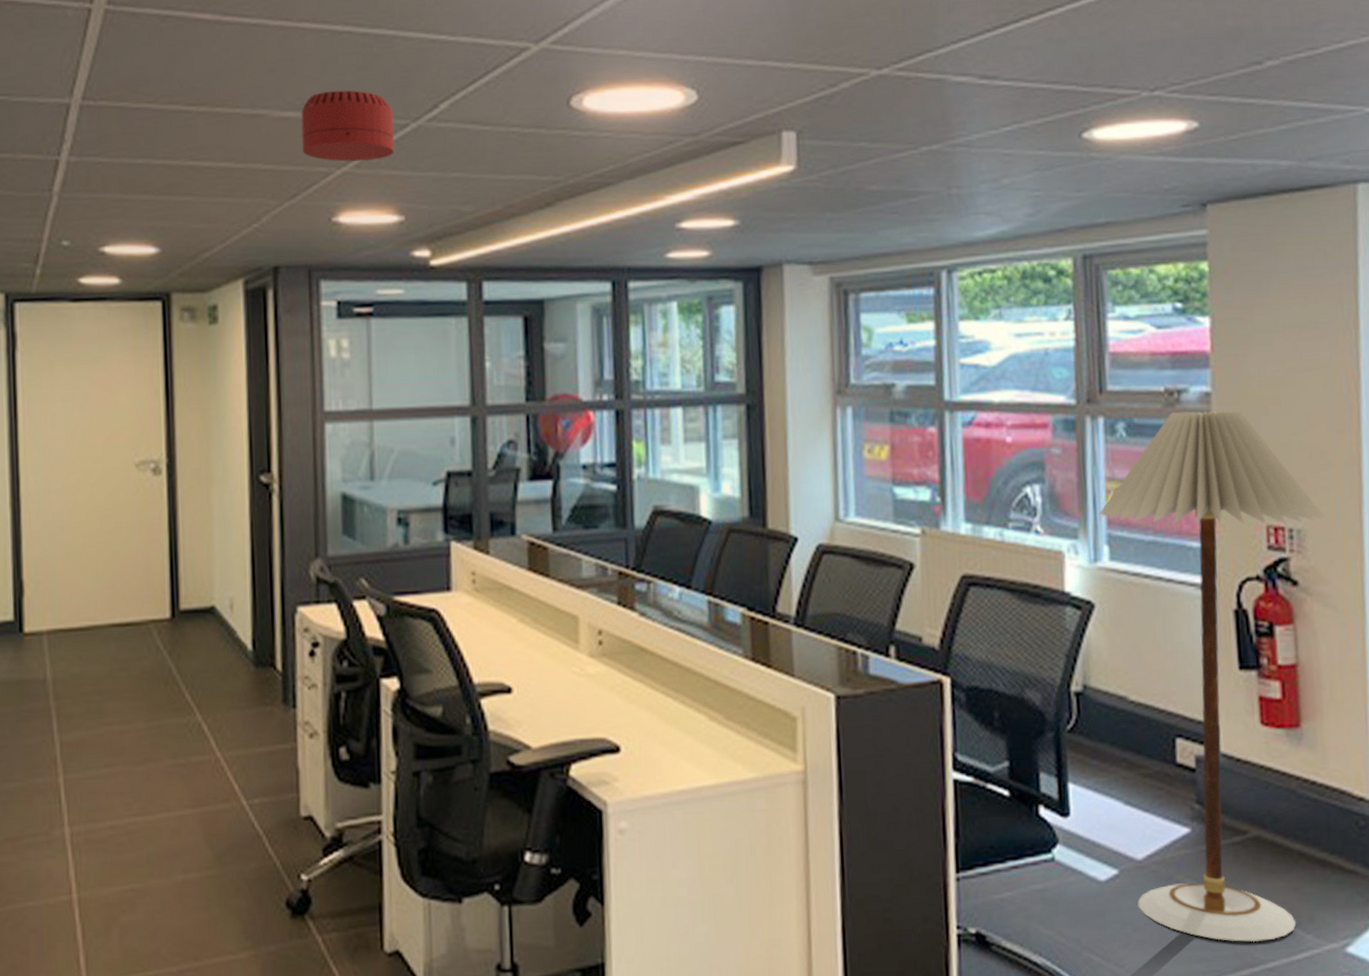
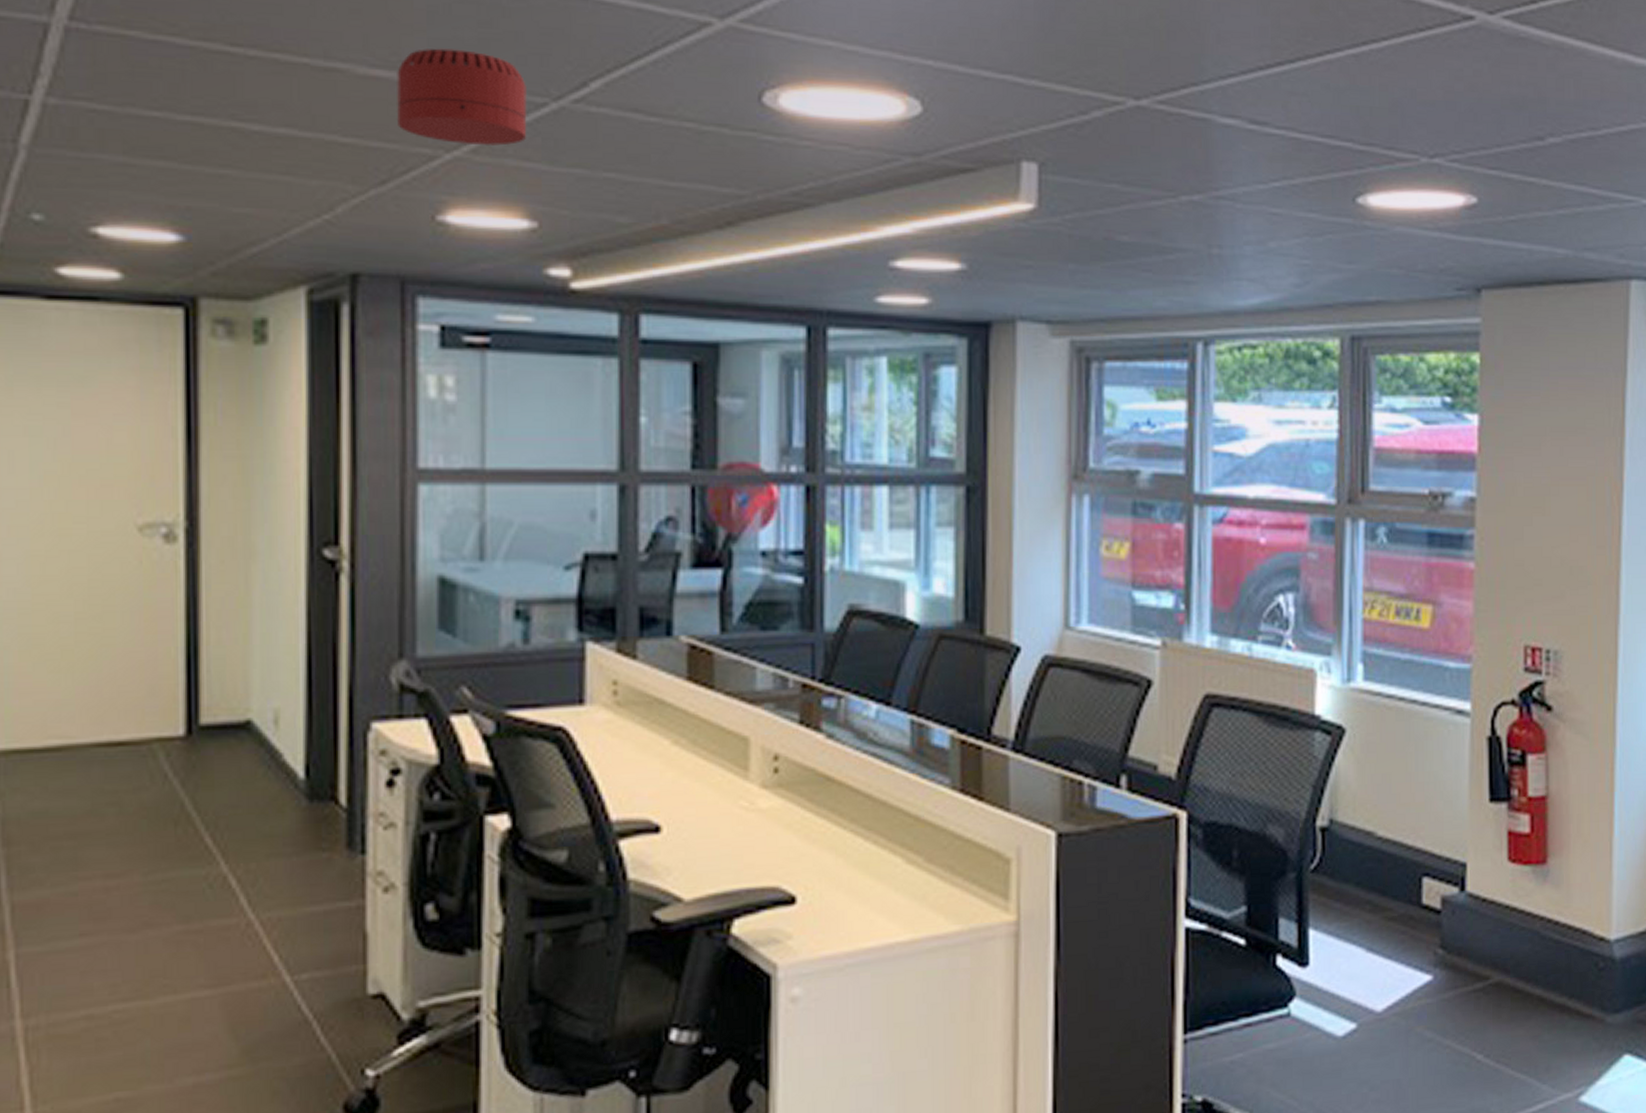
floor lamp: present [1099,410,1325,942] -> none [1355,518,1582,1096]

